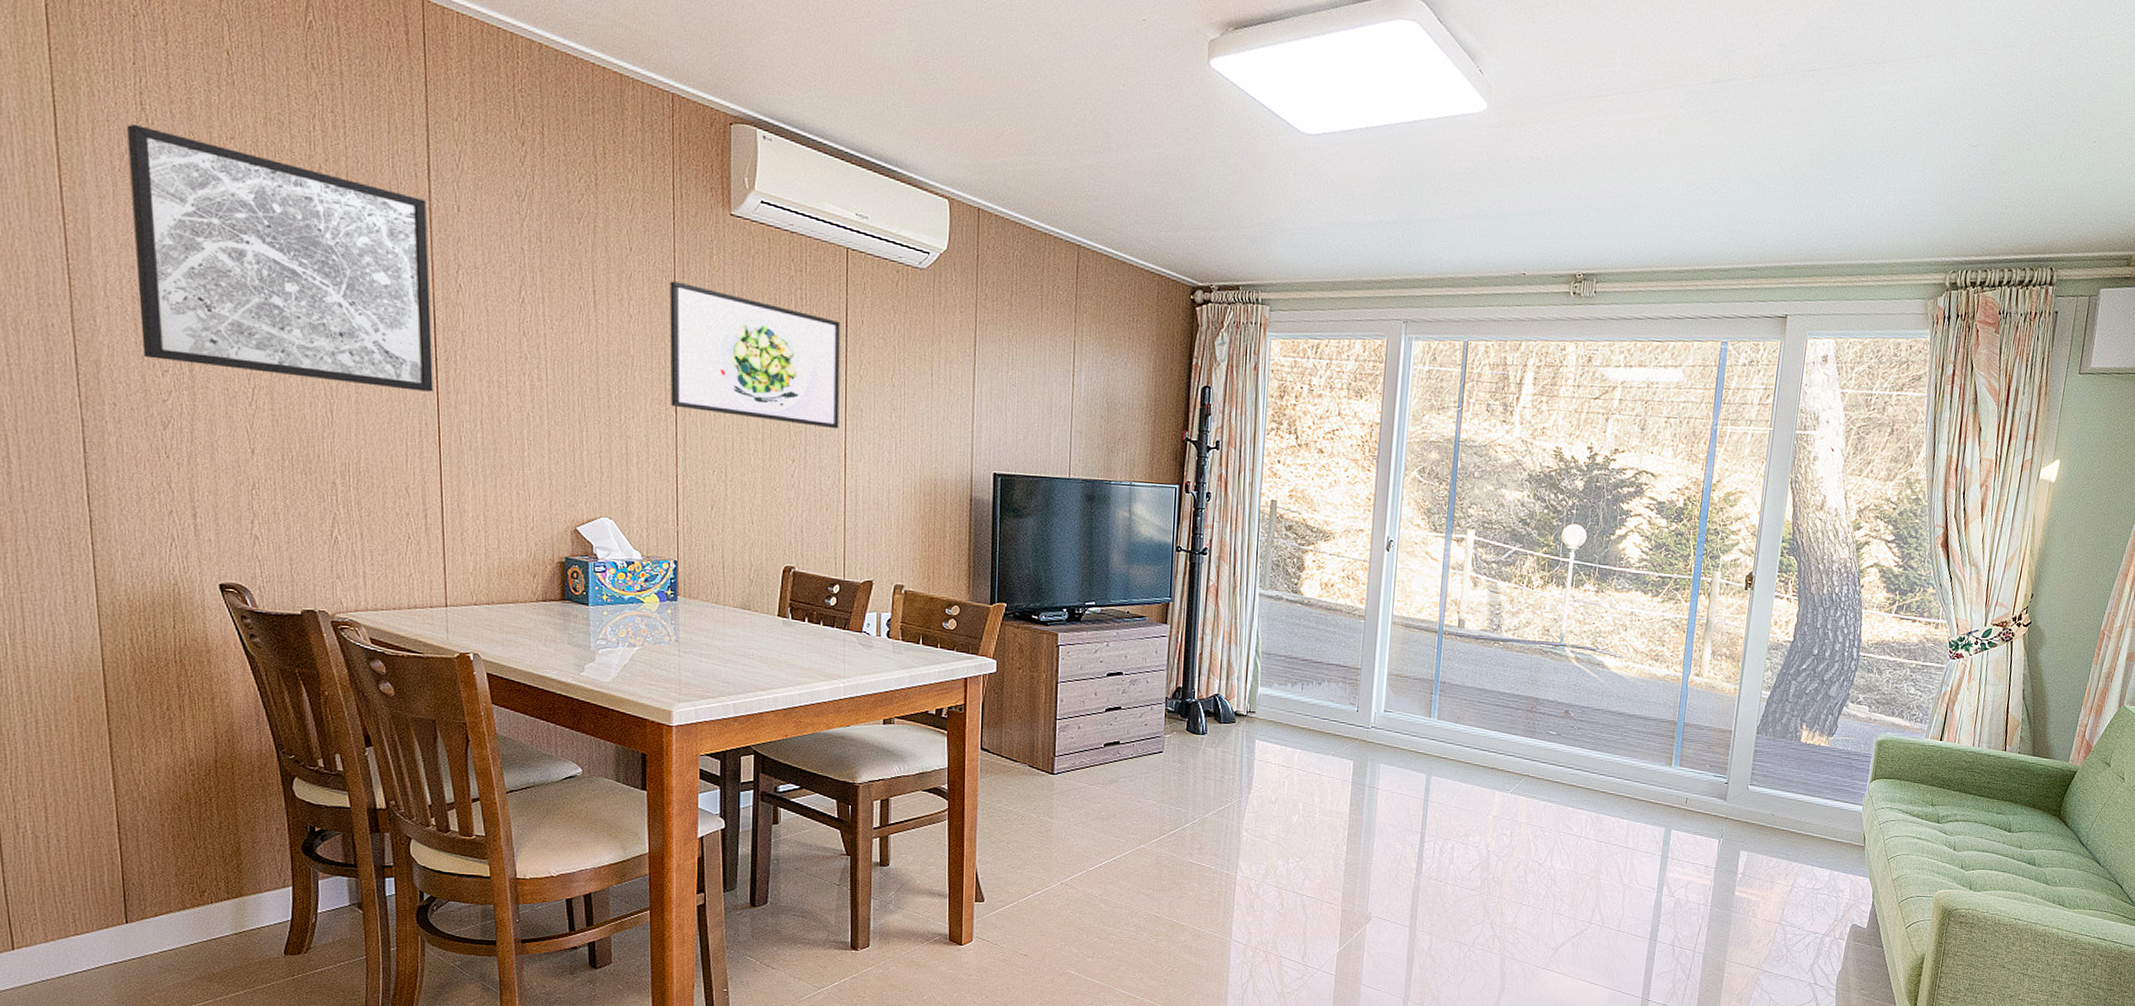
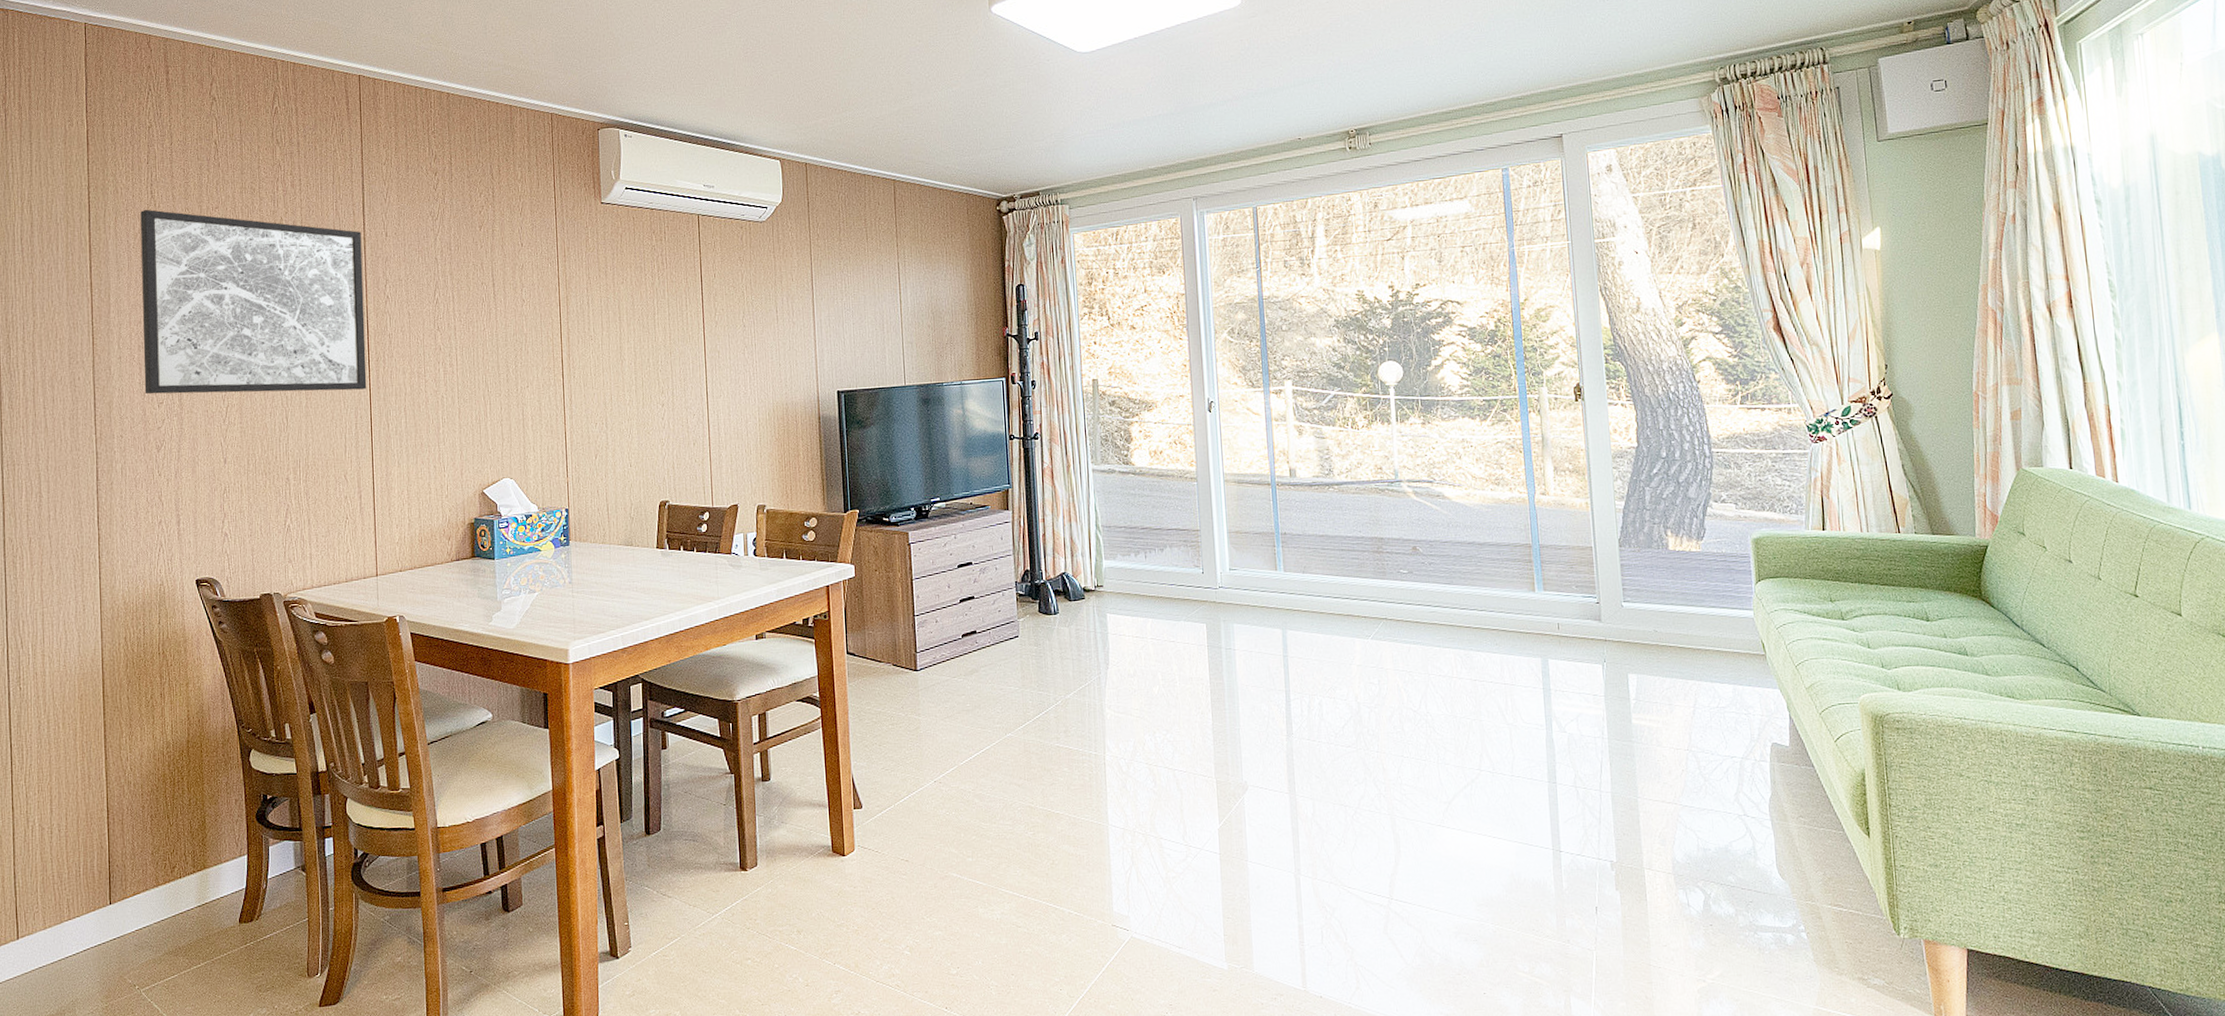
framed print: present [669,281,840,429] -> none [554,265,700,373]

